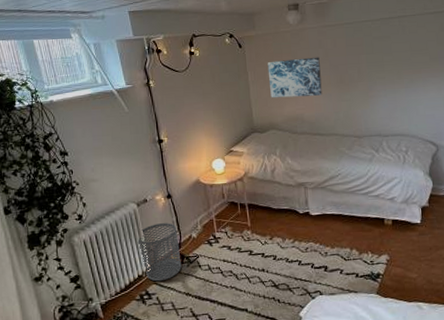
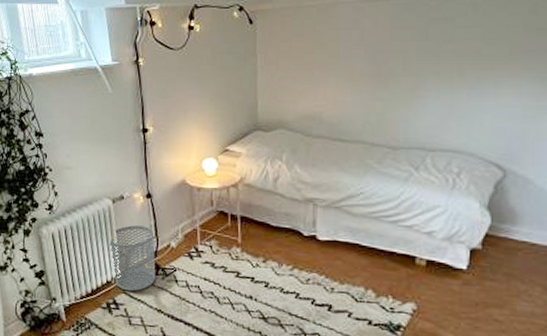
wall art: present [267,57,322,98] -> none [282,41,352,90]

